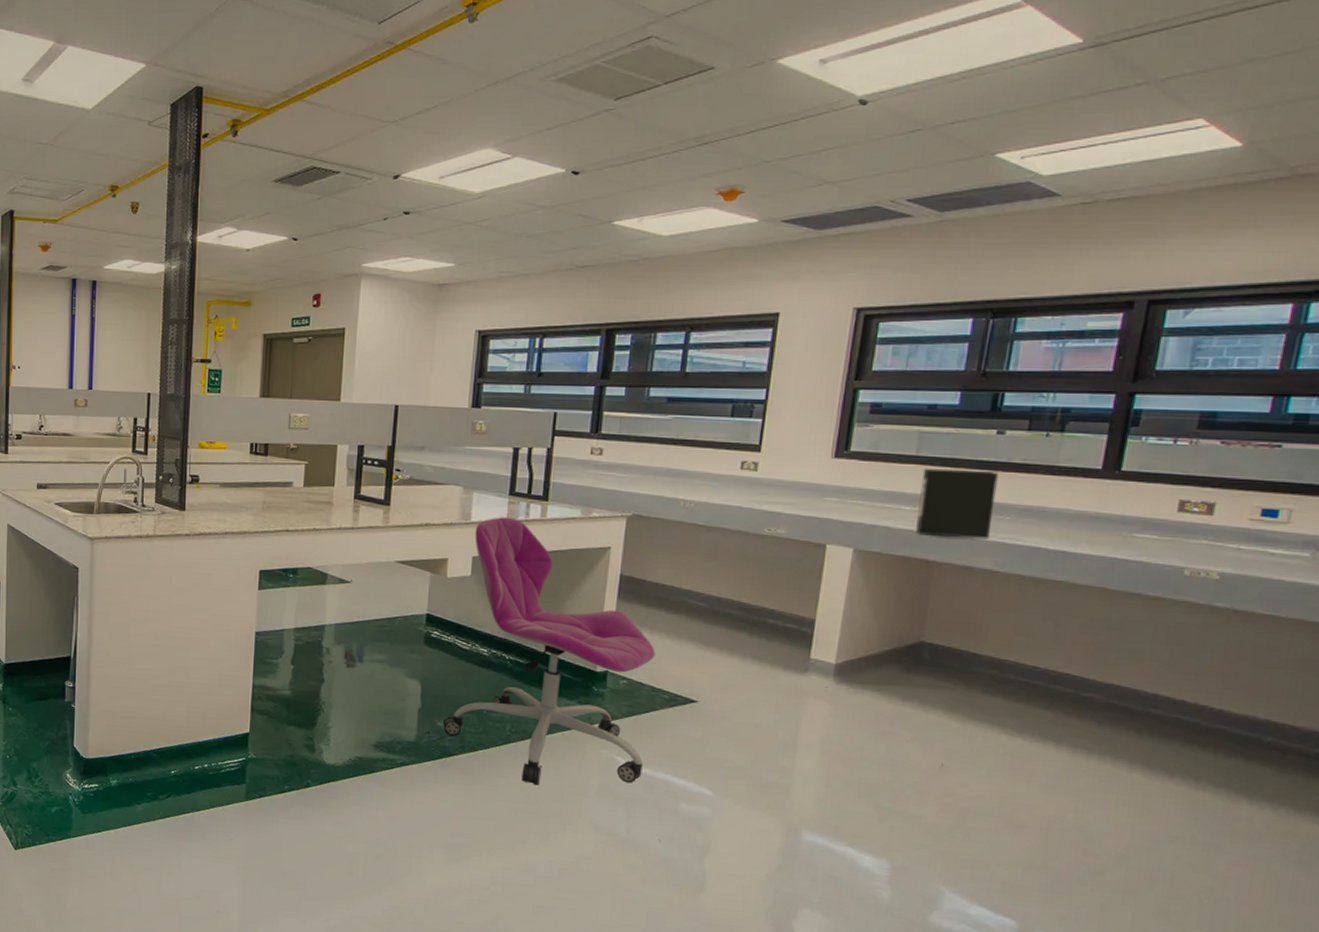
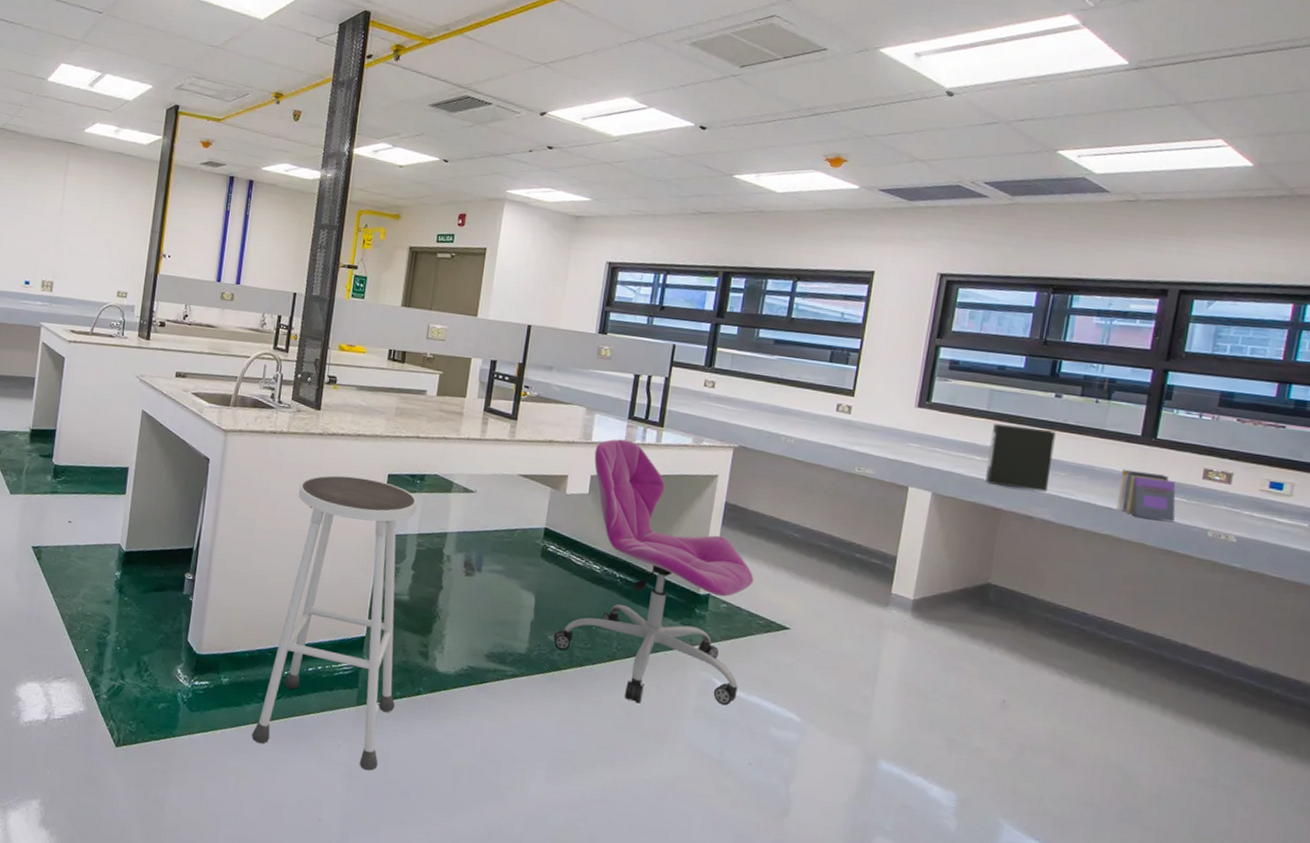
stool: none [144,575,292,863] -> present [251,475,418,771]
books: none [1072,507,1145,563] -> present [1116,469,1176,523]

